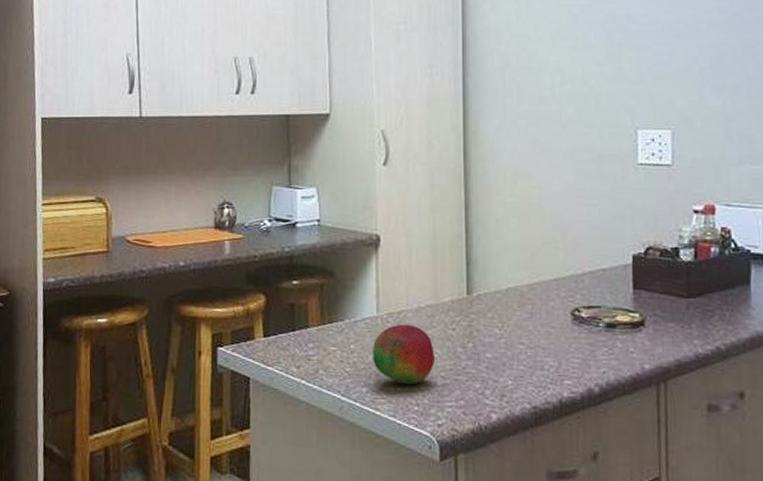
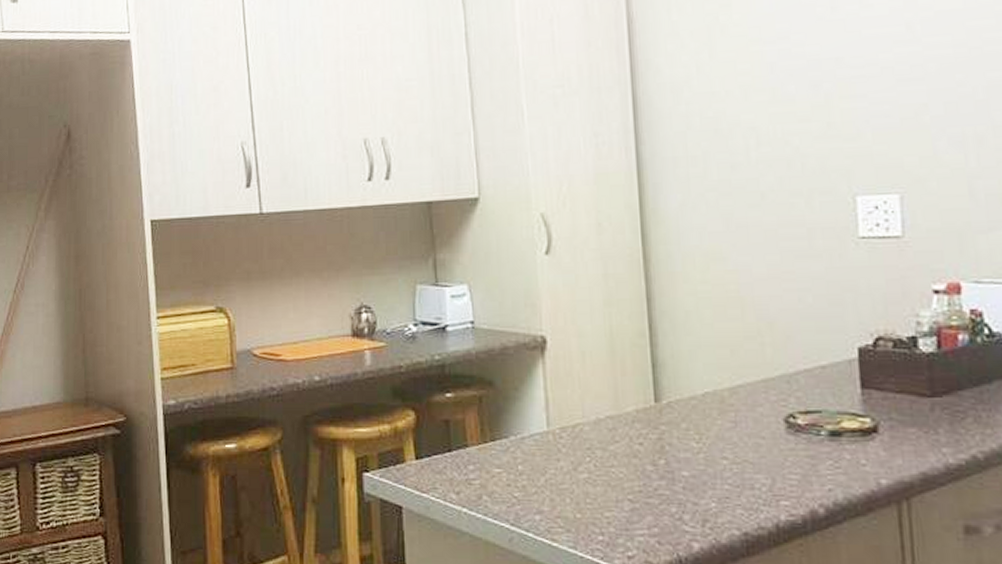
fruit: present [373,324,435,385] -> none [545,439,620,511]

